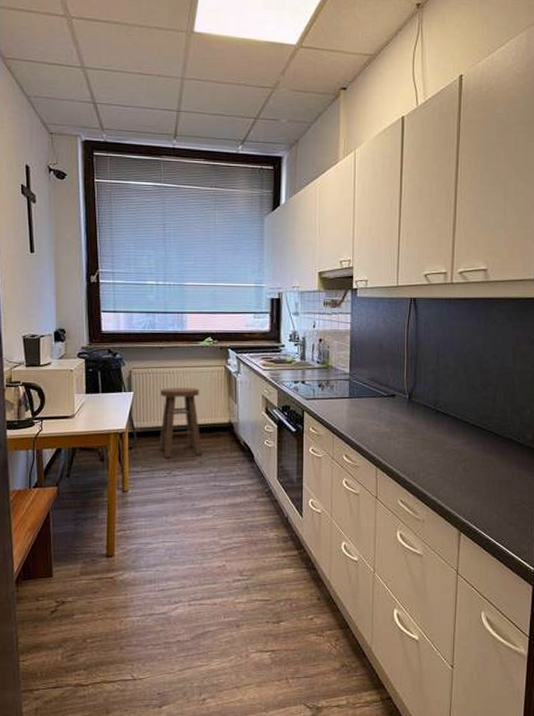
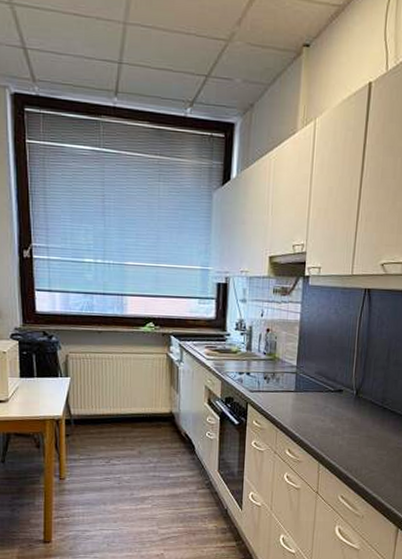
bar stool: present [159,388,203,457] -> none [97,374,142,446]

